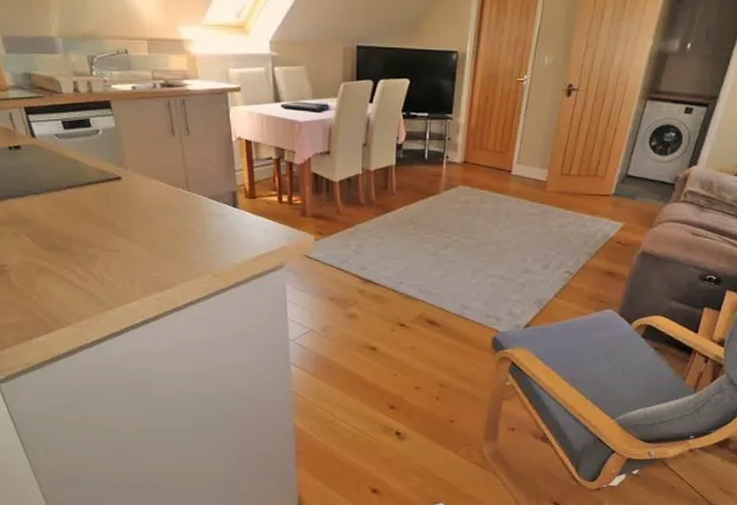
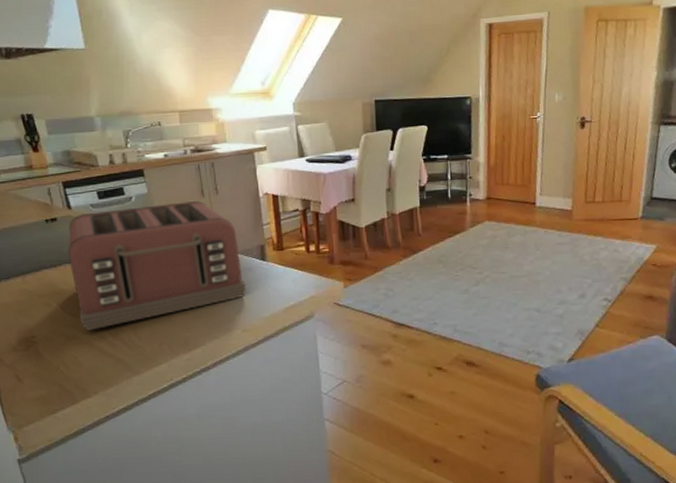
toaster: none [33,140,217,264] -> present [68,201,246,331]

